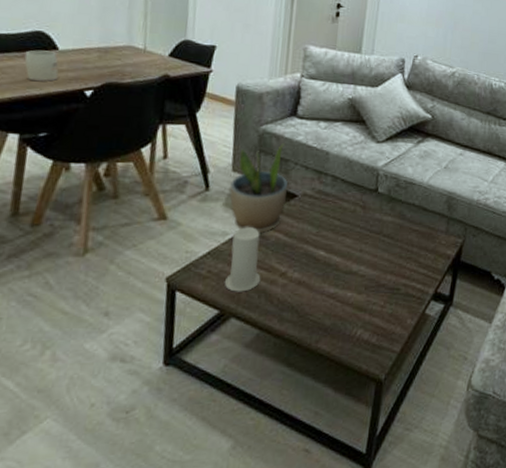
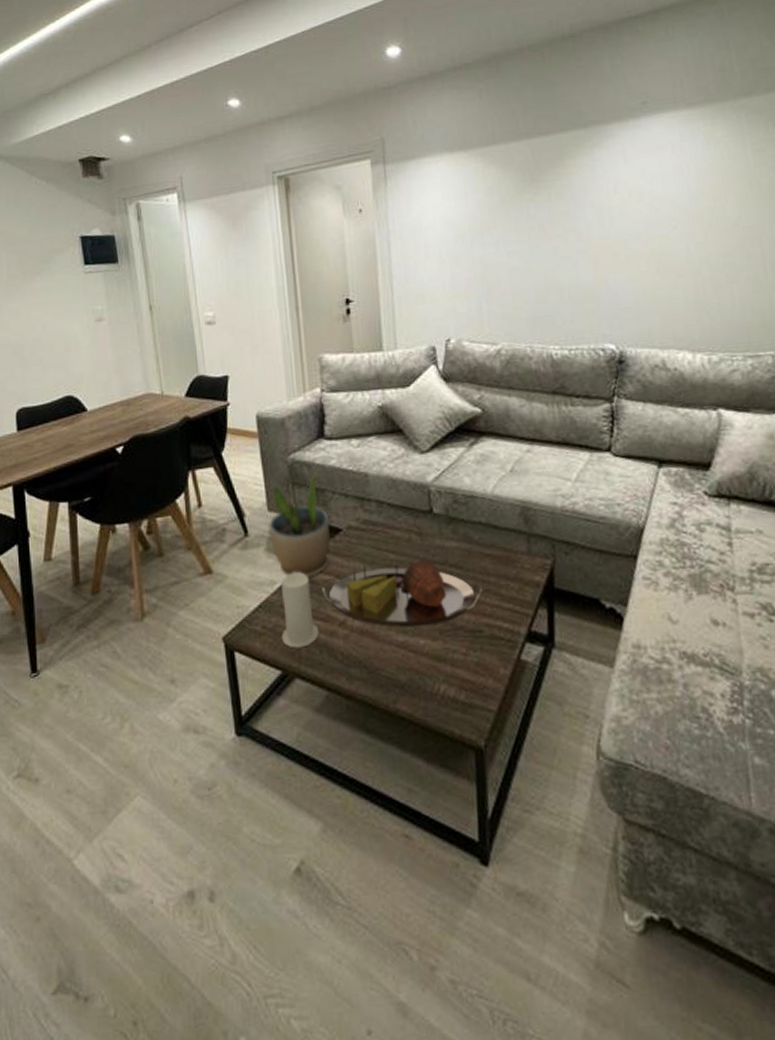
mug: present [24,50,59,82] -> none [60,413,91,447]
serving tray: none [270,228,406,282] -> present [321,559,482,627]

